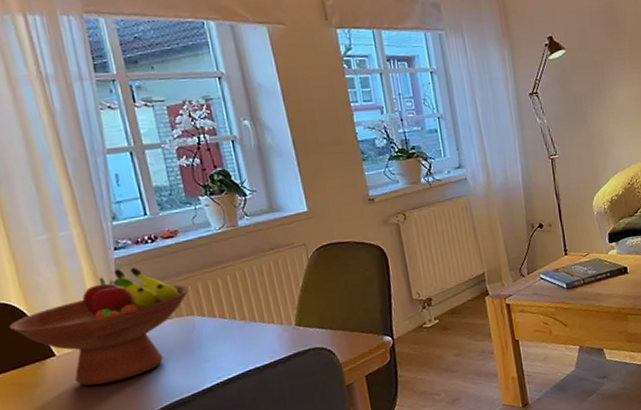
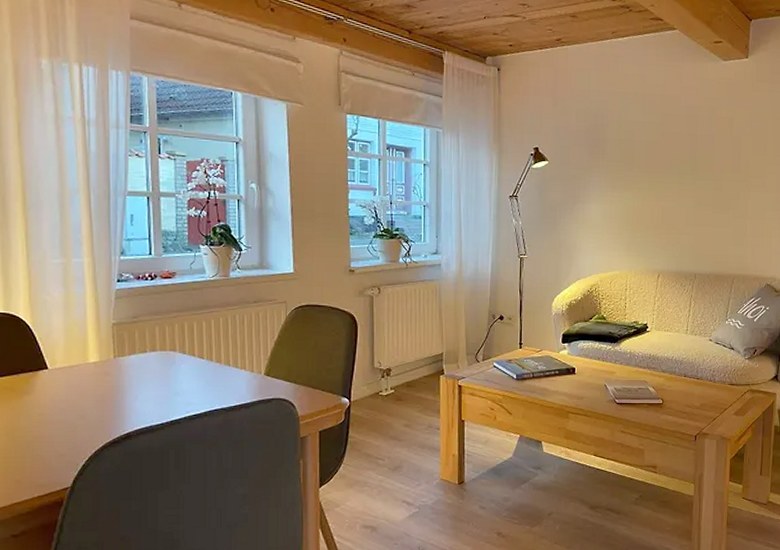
fruit bowl: present [8,267,190,386] -> none [12,299,176,401]

